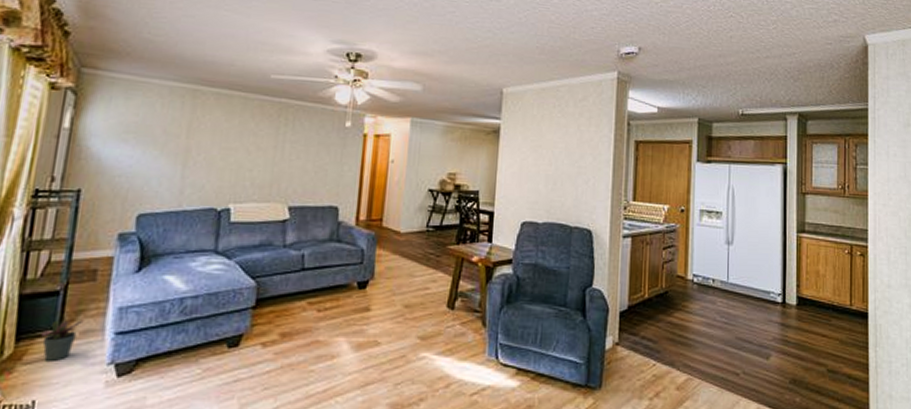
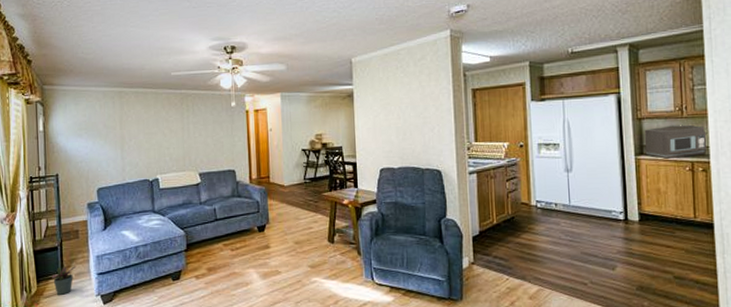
microwave: none [807,204,866,240] -> present [644,125,707,159]

